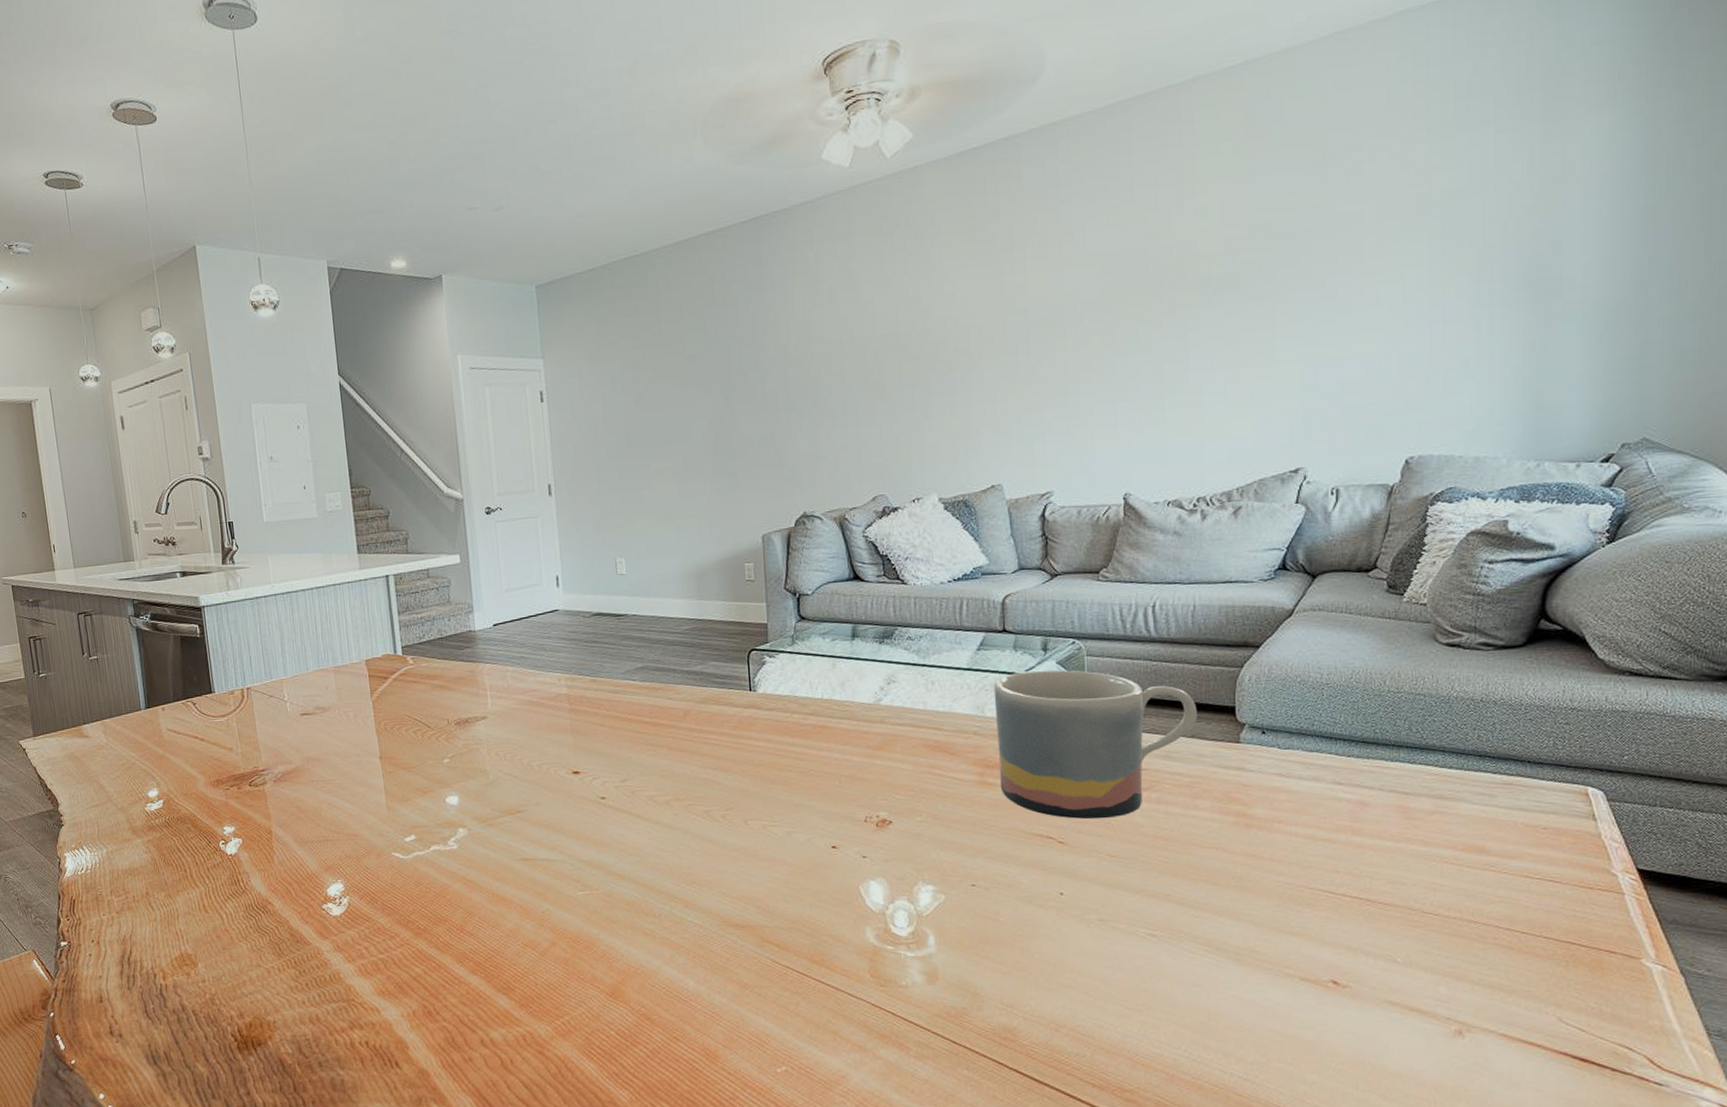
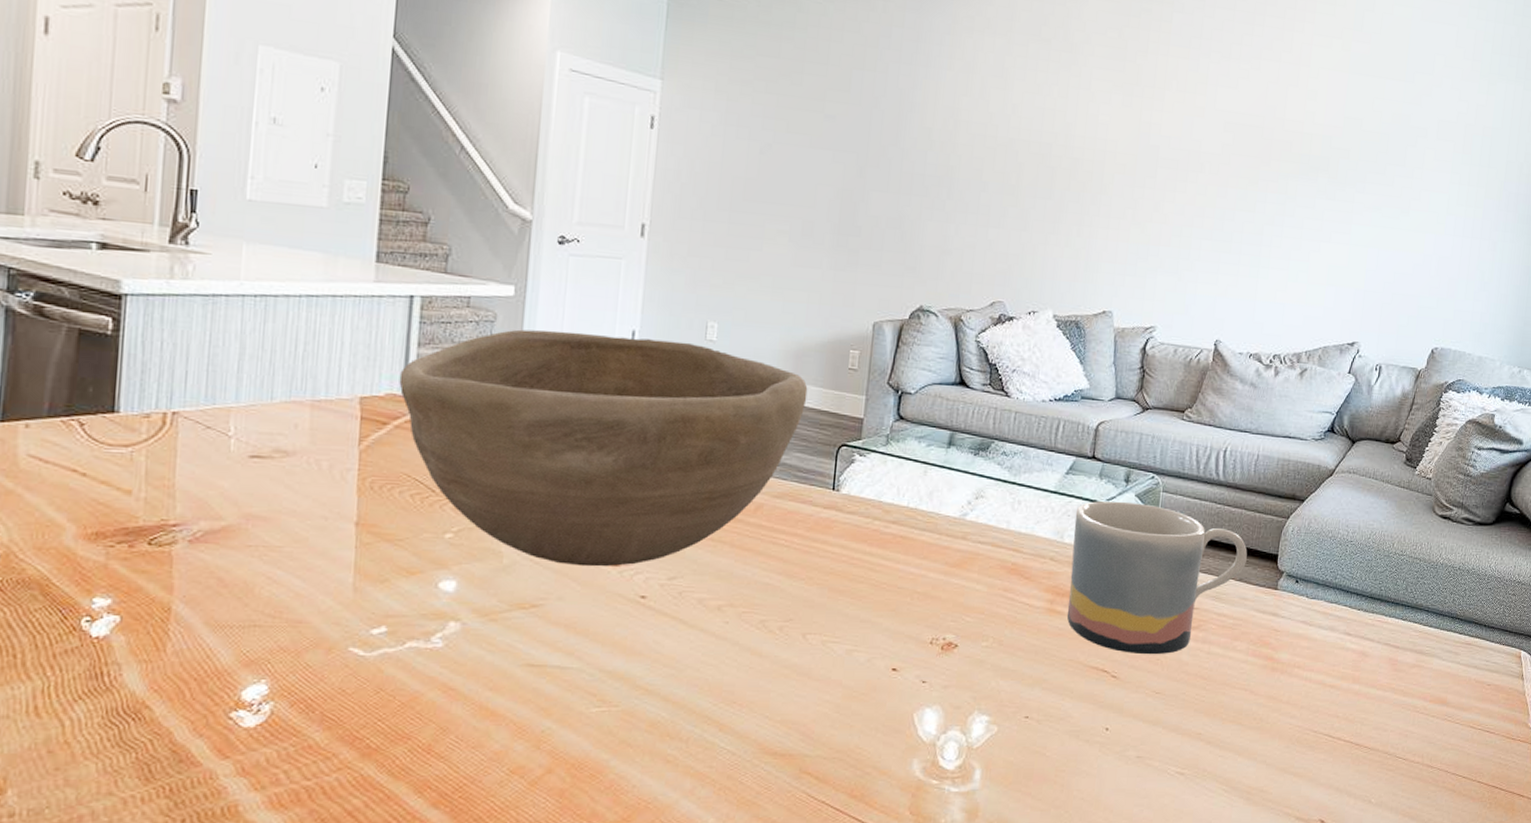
bowl: none [389,579,713,777] -> present [399,329,808,567]

